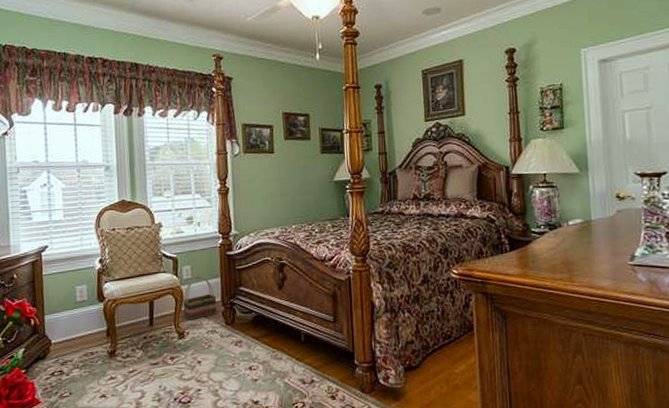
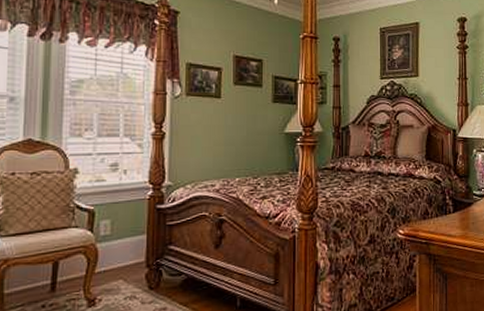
basket: present [183,276,217,321] -> none [97,232,140,285]

